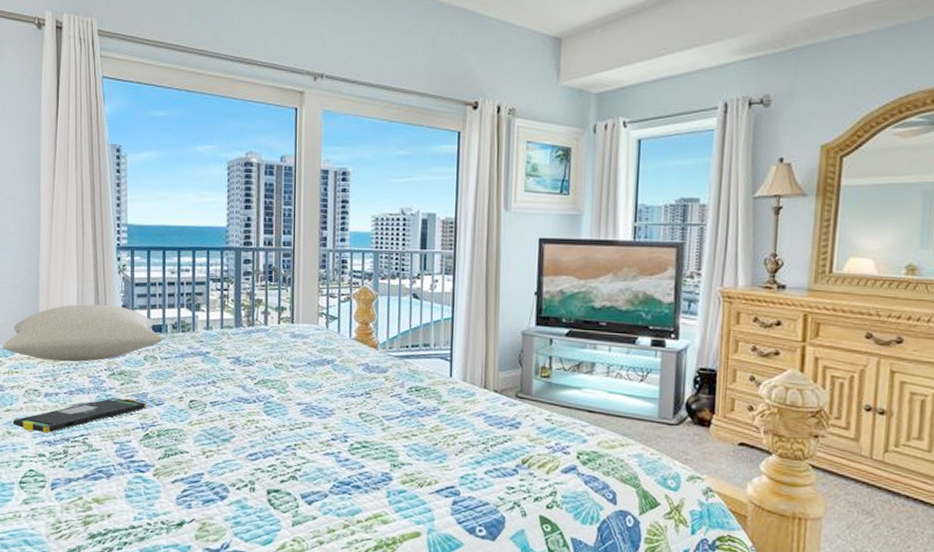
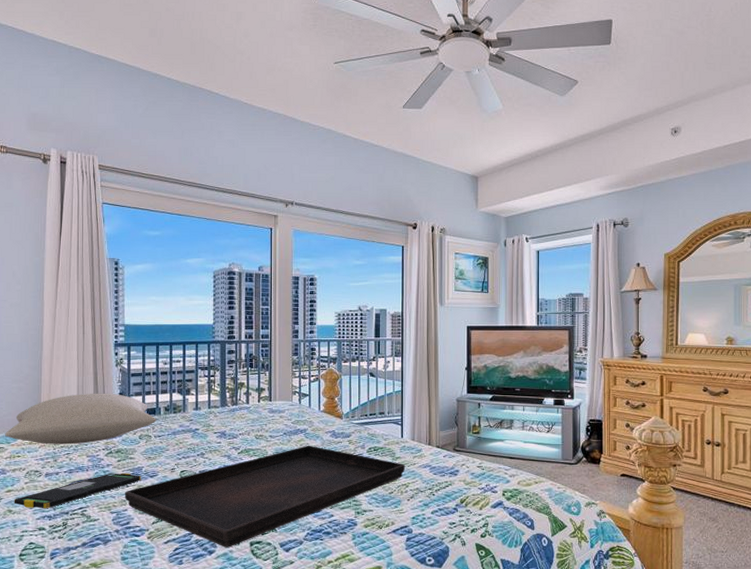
serving tray: none [128,379,453,494] -> present [124,445,405,547]

